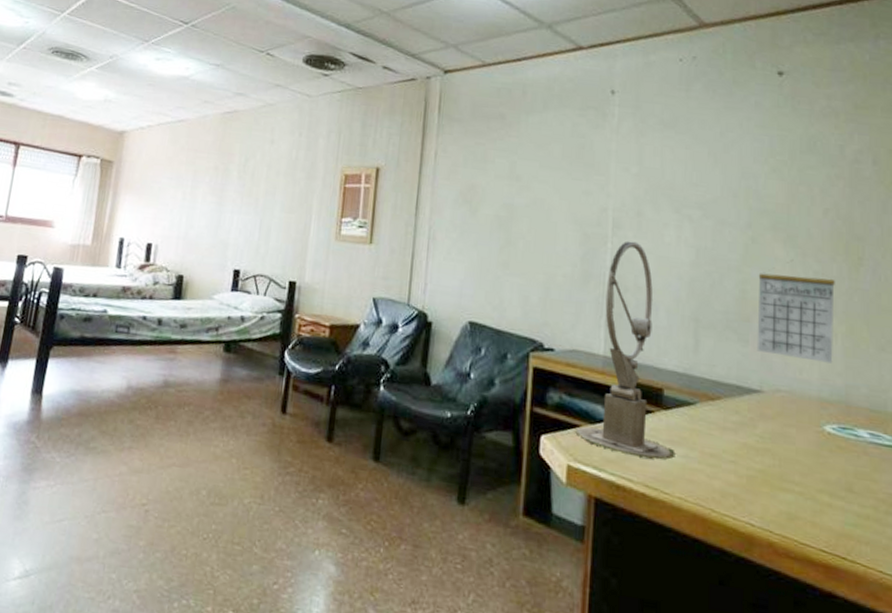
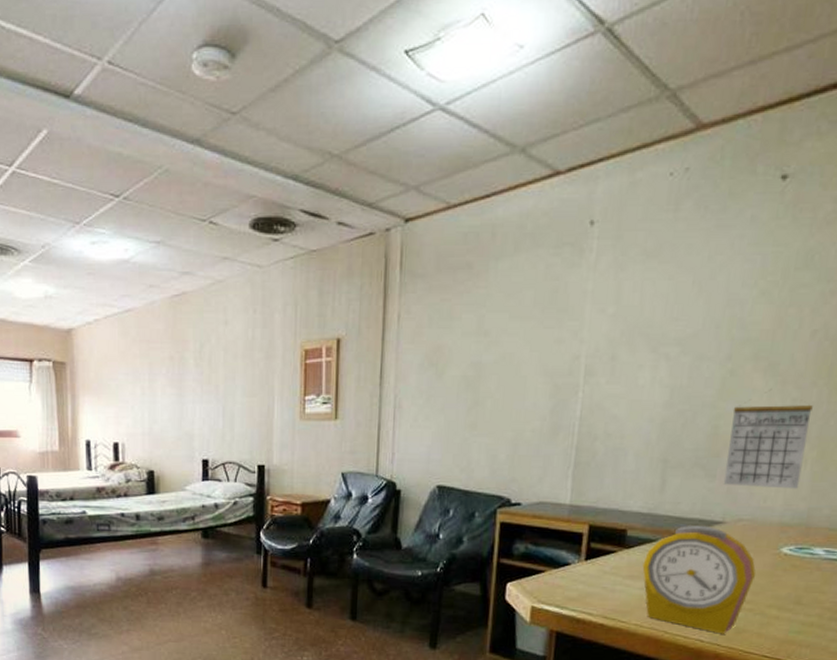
sundial: present [574,241,675,460] -> none [538,388,635,594]
alarm clock: none [682,391,802,519] -> present [642,526,756,634]

